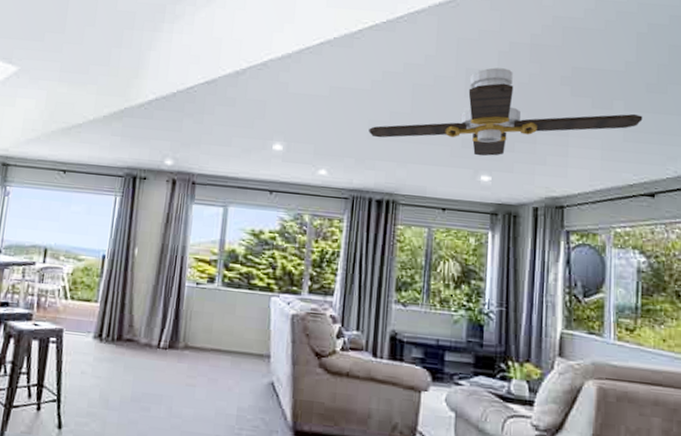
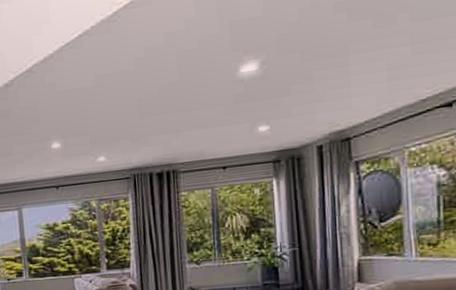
ceiling fan: present [369,67,643,157] -> none [139,10,433,115]

